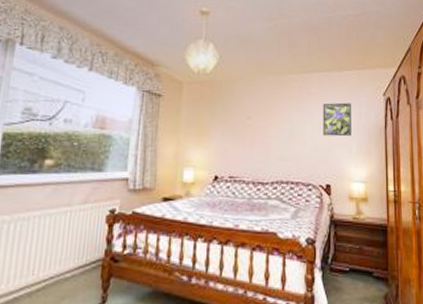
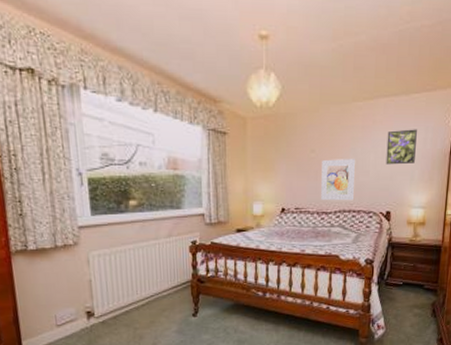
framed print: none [257,127,293,172] -> present [321,159,356,201]

